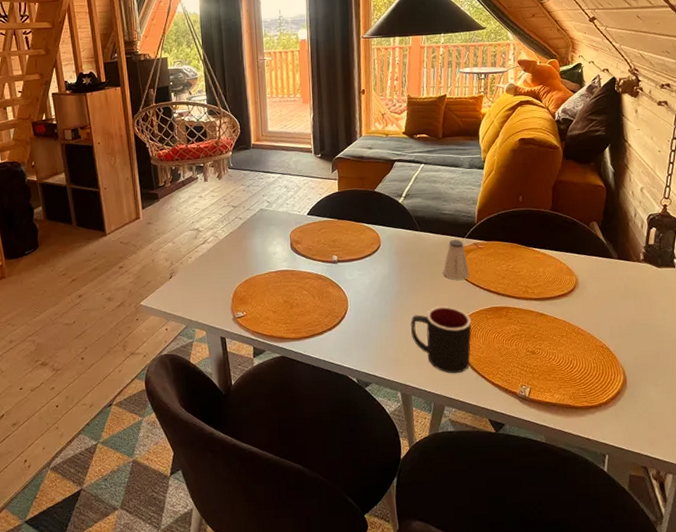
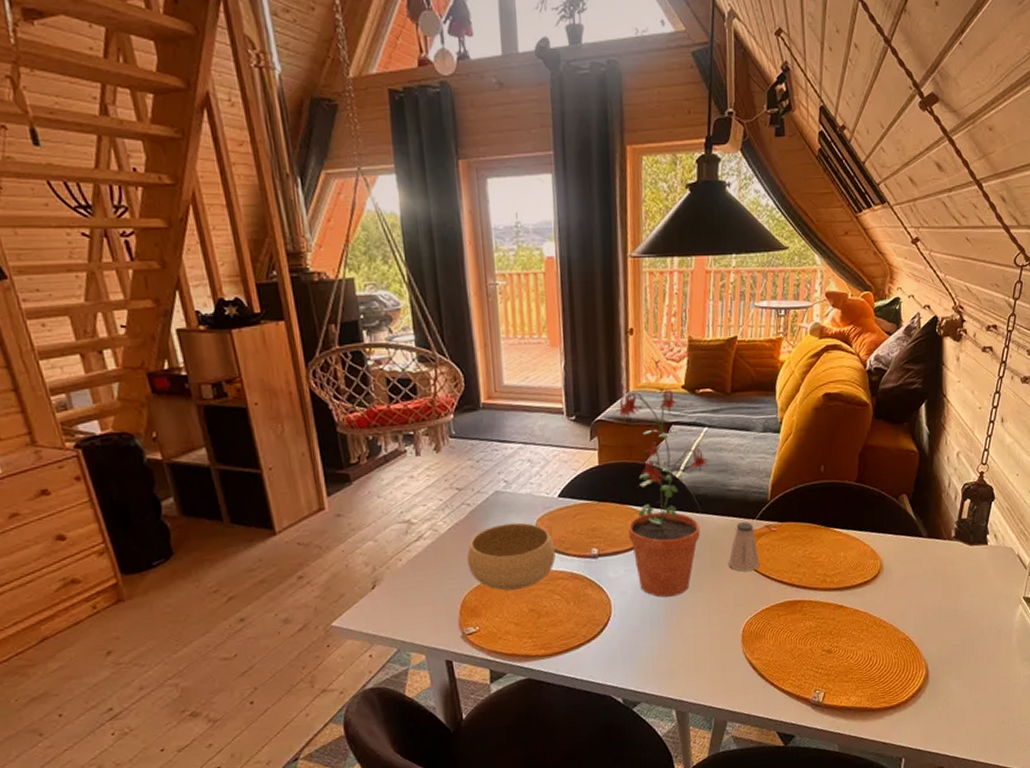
bowl: none [239,233,305,285] -> present [467,522,556,591]
potted plant: none [349,134,426,298] -> present [612,388,709,598]
mug: present [410,306,472,374] -> none [688,603,761,683]

